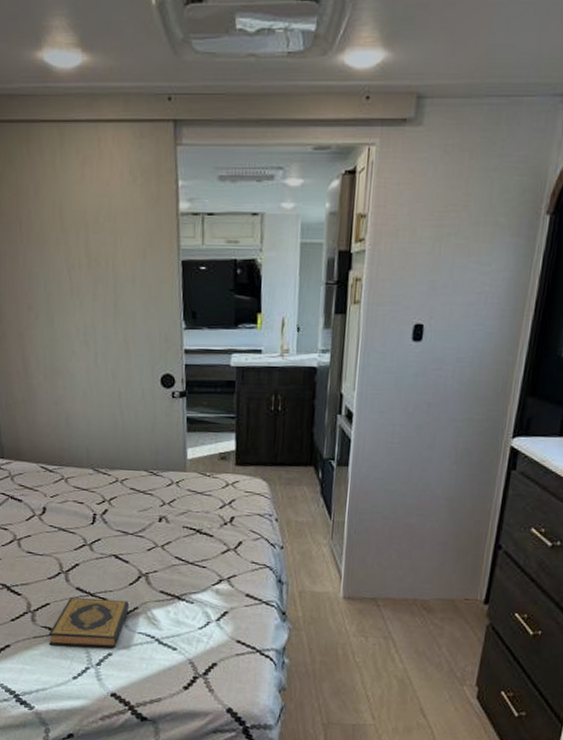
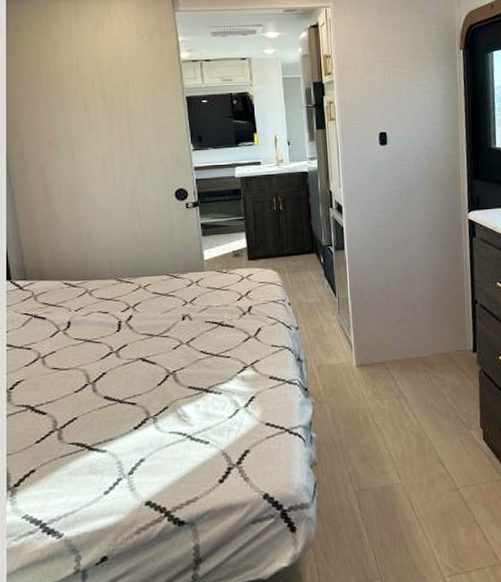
hardback book: present [48,597,130,648] -> none [76,402,159,463]

